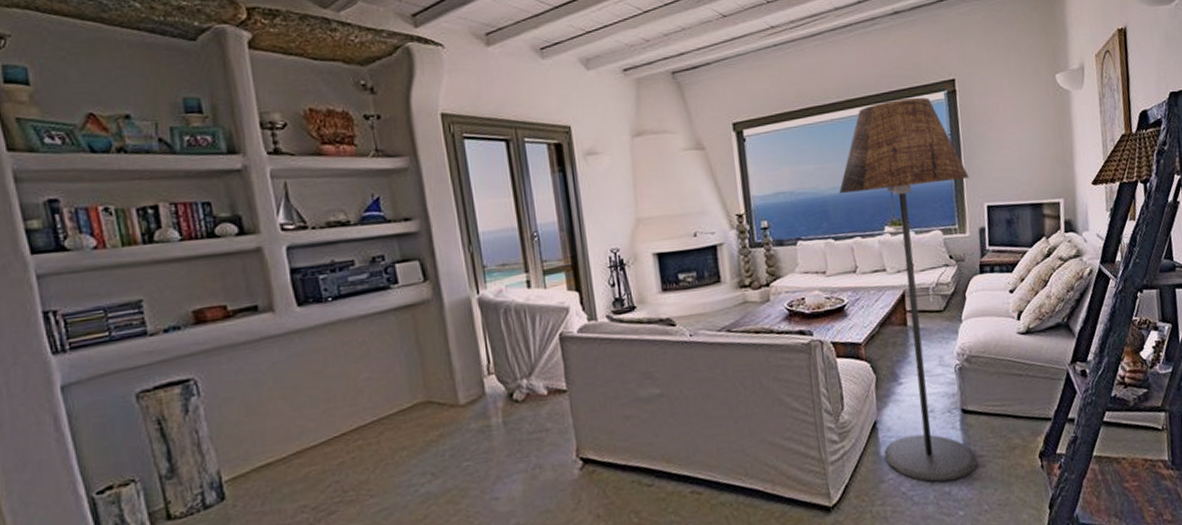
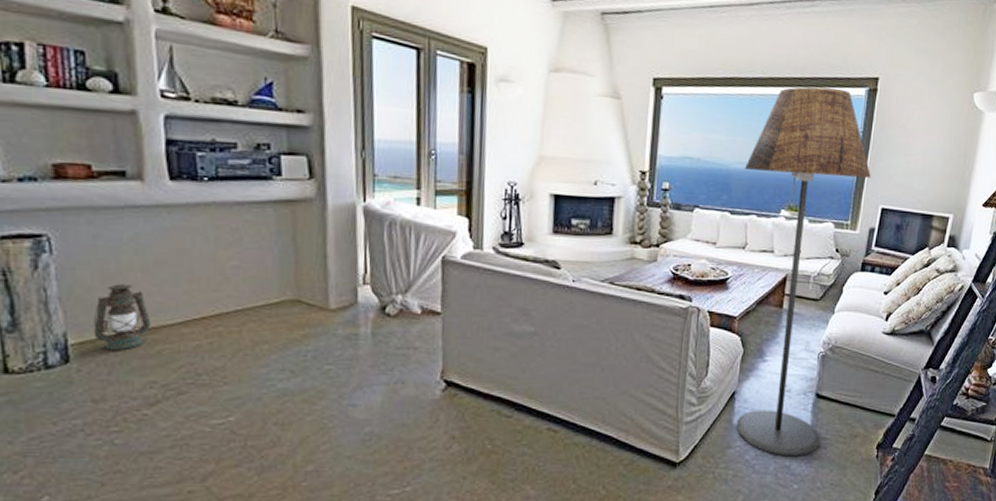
lantern: none [243,413,296,482] -> present [93,284,152,351]

